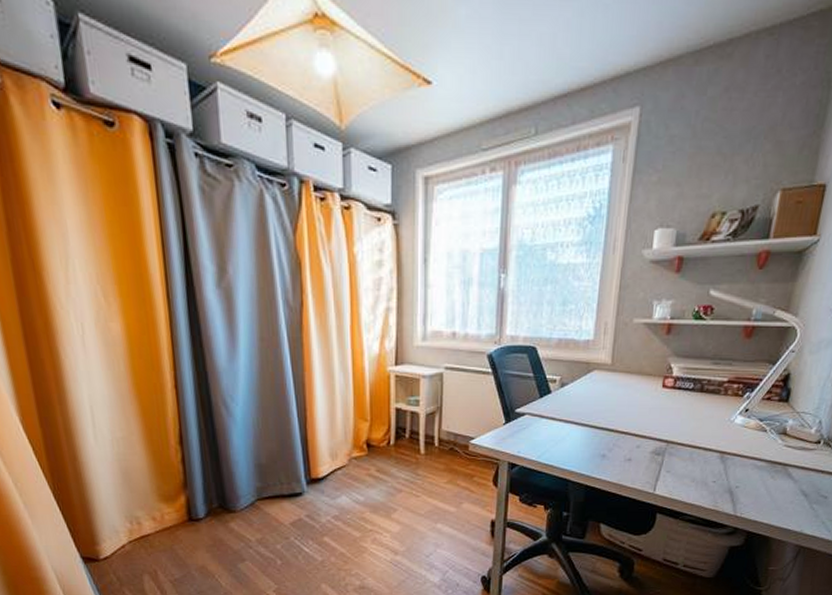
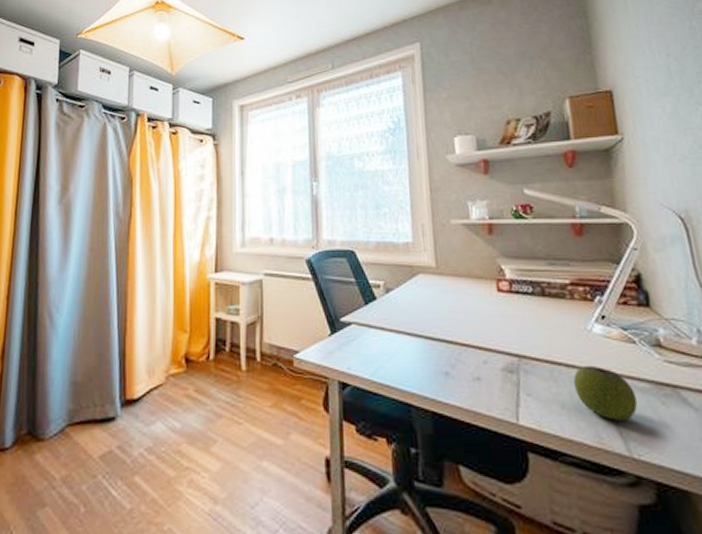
apple: none [706,449,754,490] -> present [573,365,638,420]

